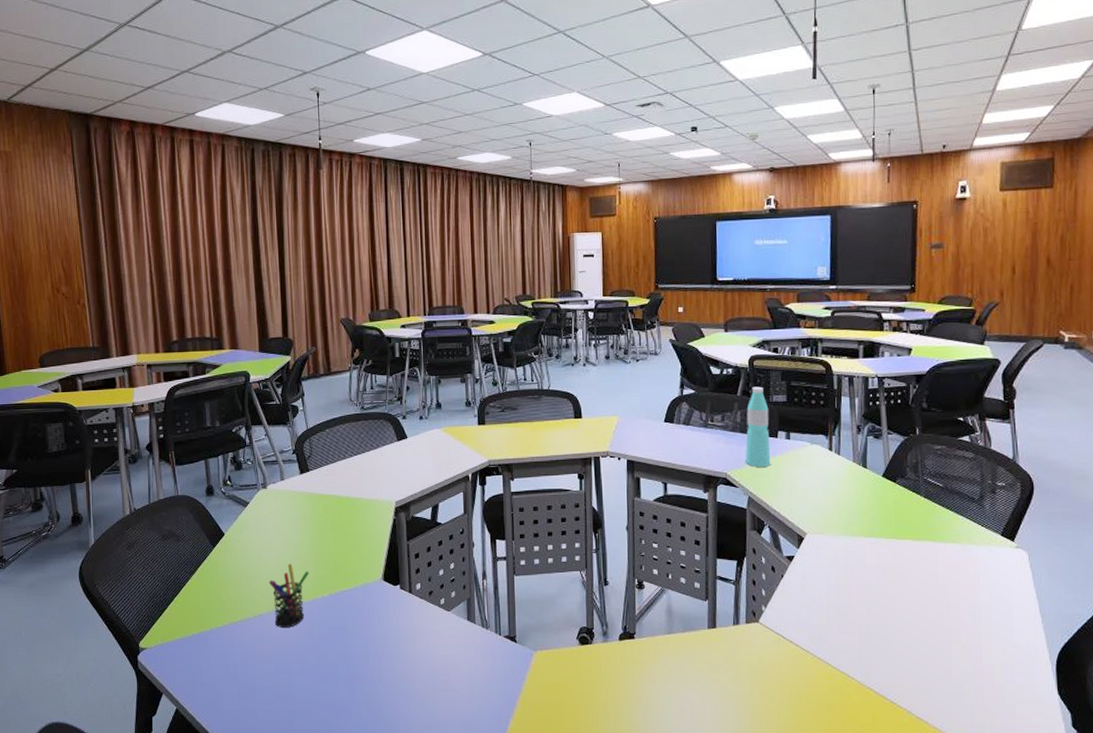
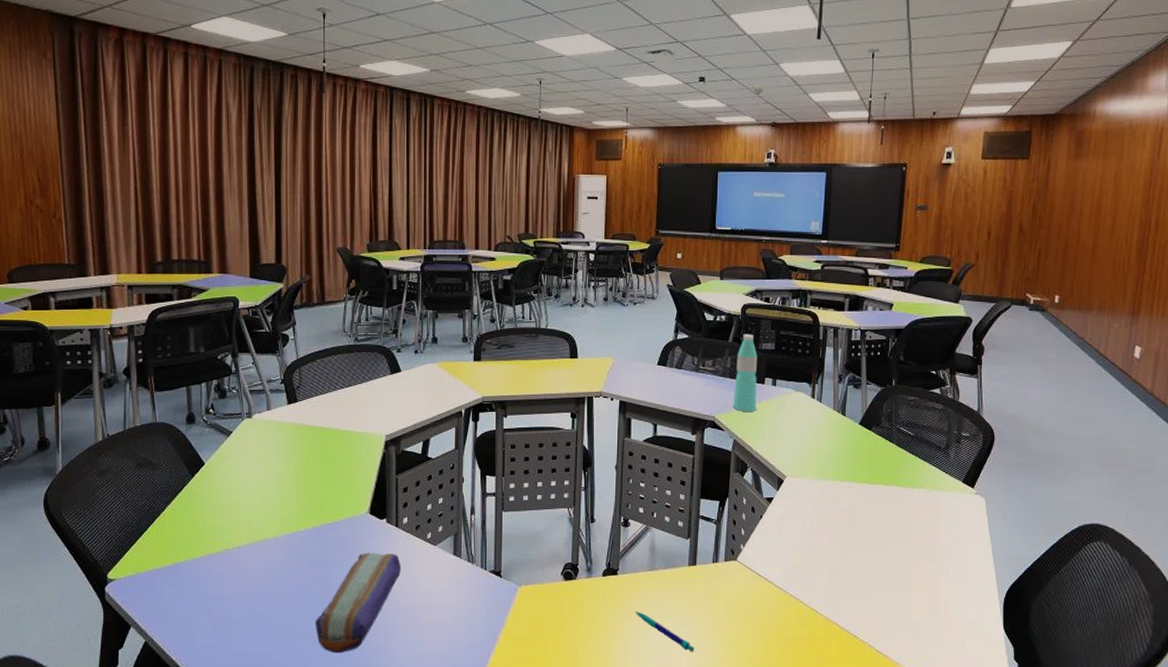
pen holder: present [269,563,309,627] -> none [250,495,293,560]
pencil case: none [336,619,416,720] -> present [315,552,401,653]
pen: none [655,676,719,720] -> present [635,611,695,653]

